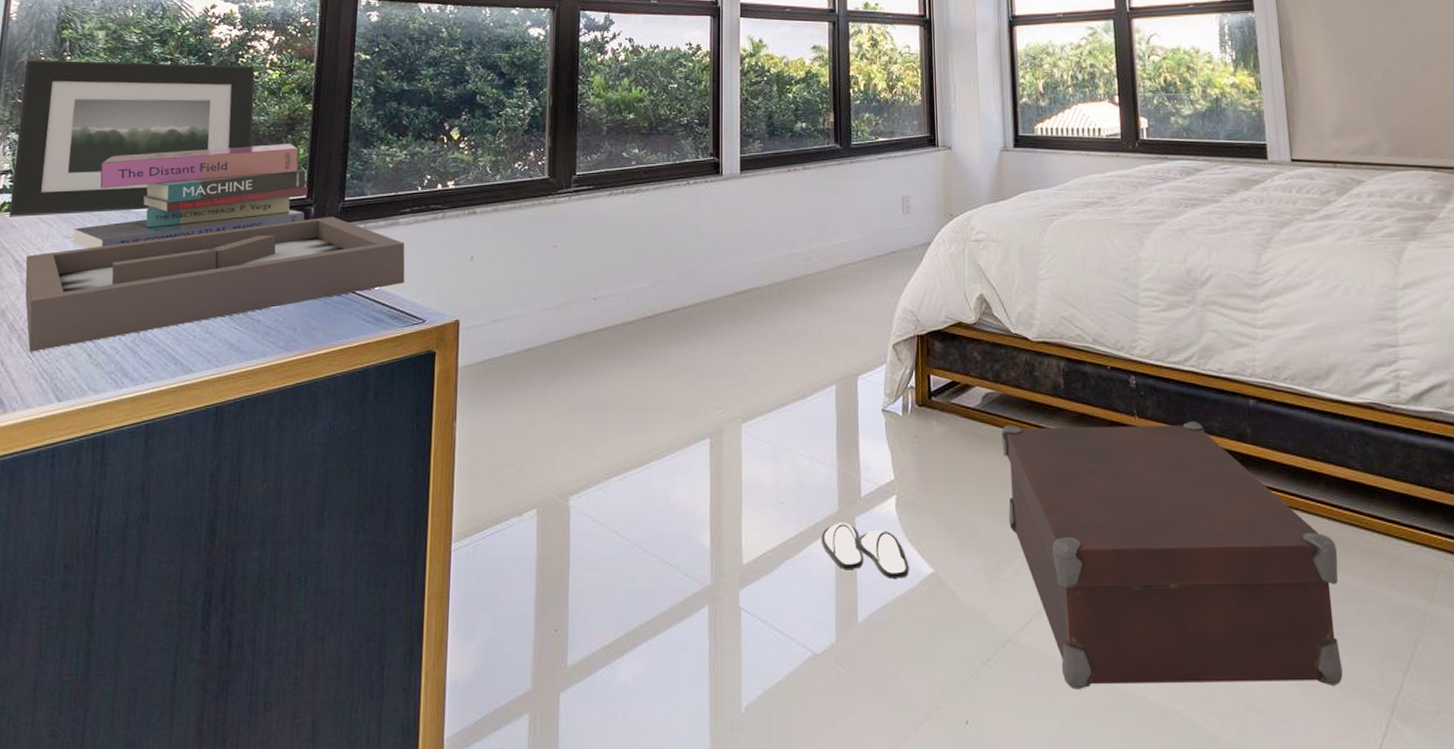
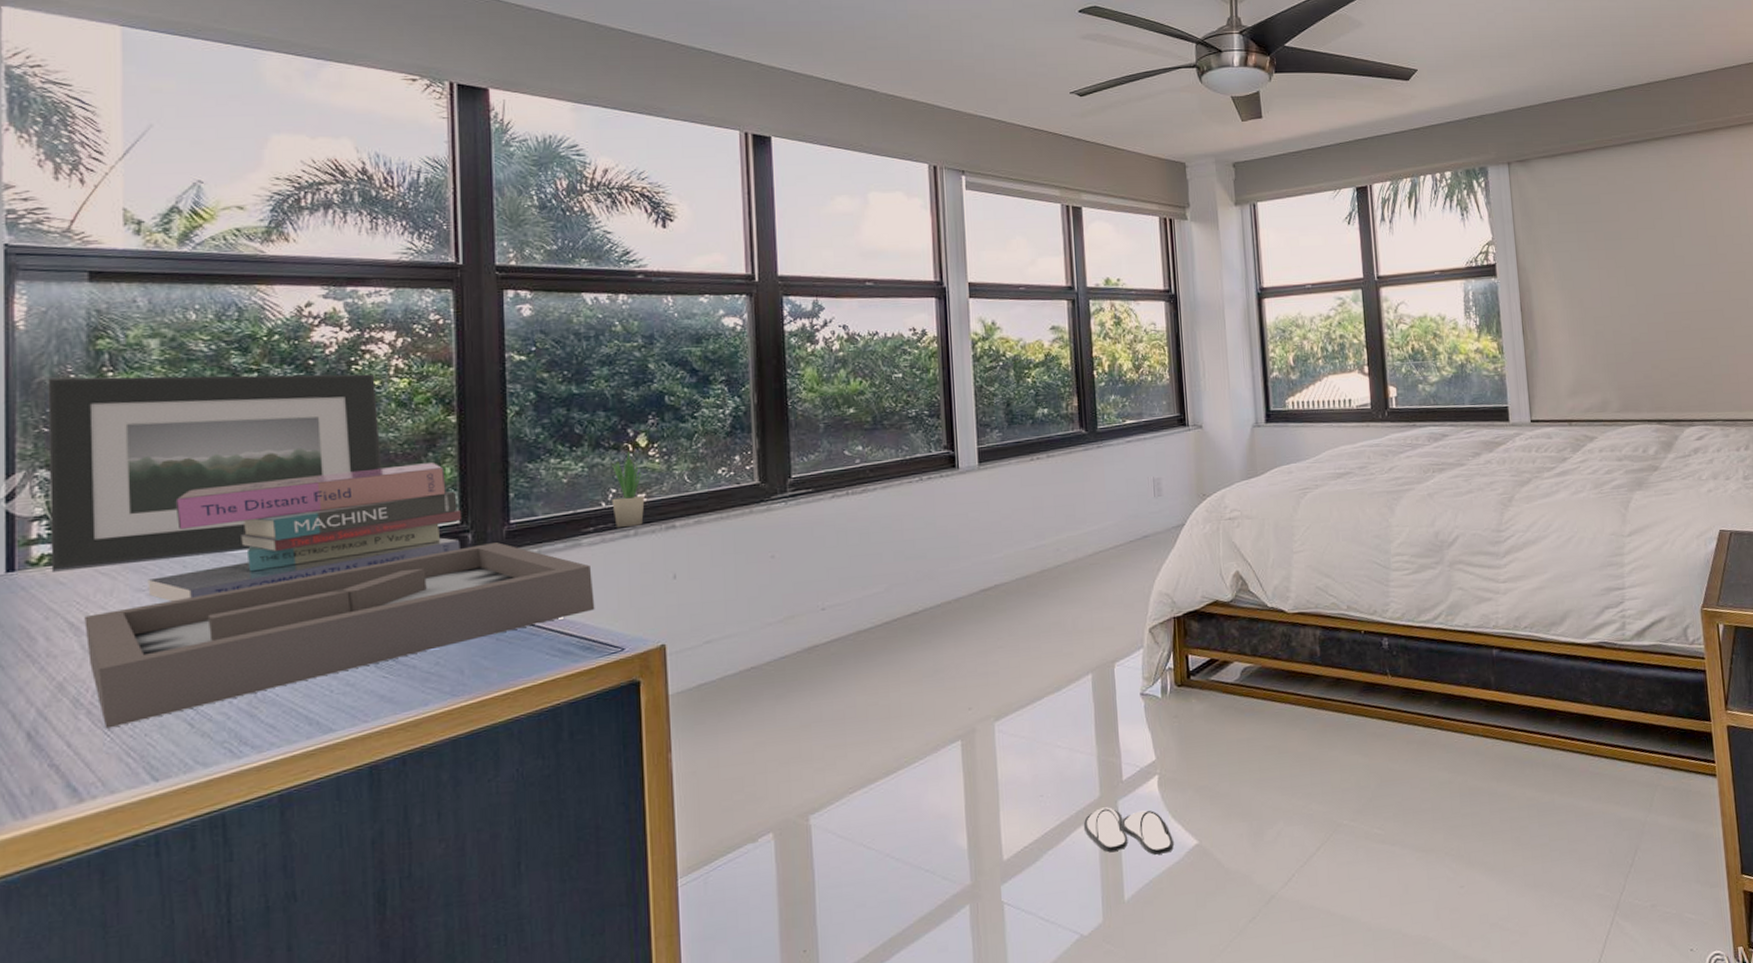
potted plant: none [426,140,453,211] -> present [610,449,645,528]
suitcase: present [1001,421,1343,690] -> none [1260,674,1574,933]

